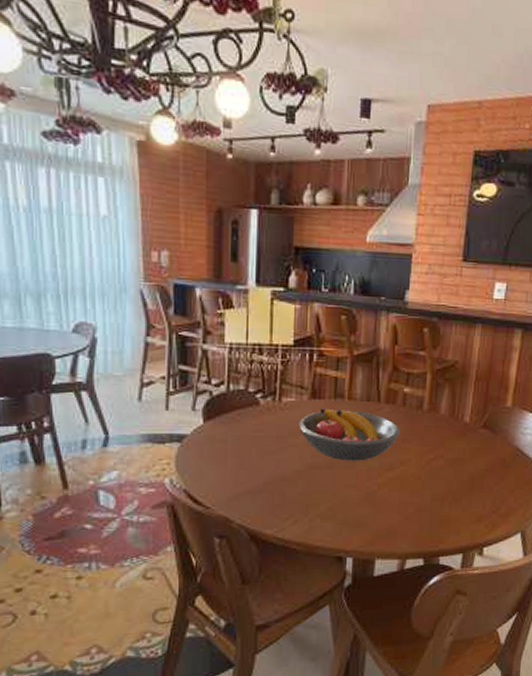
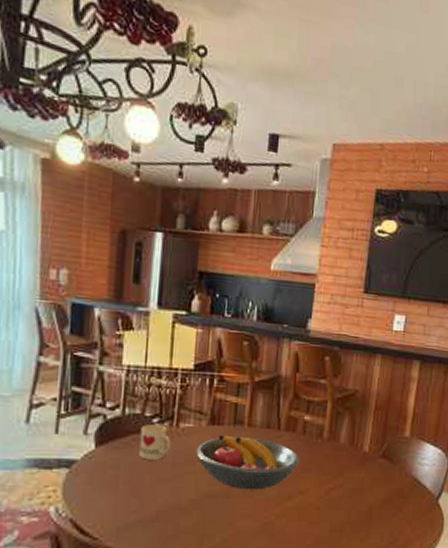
mug: none [245,400,275,434] -> present [139,424,172,460]

